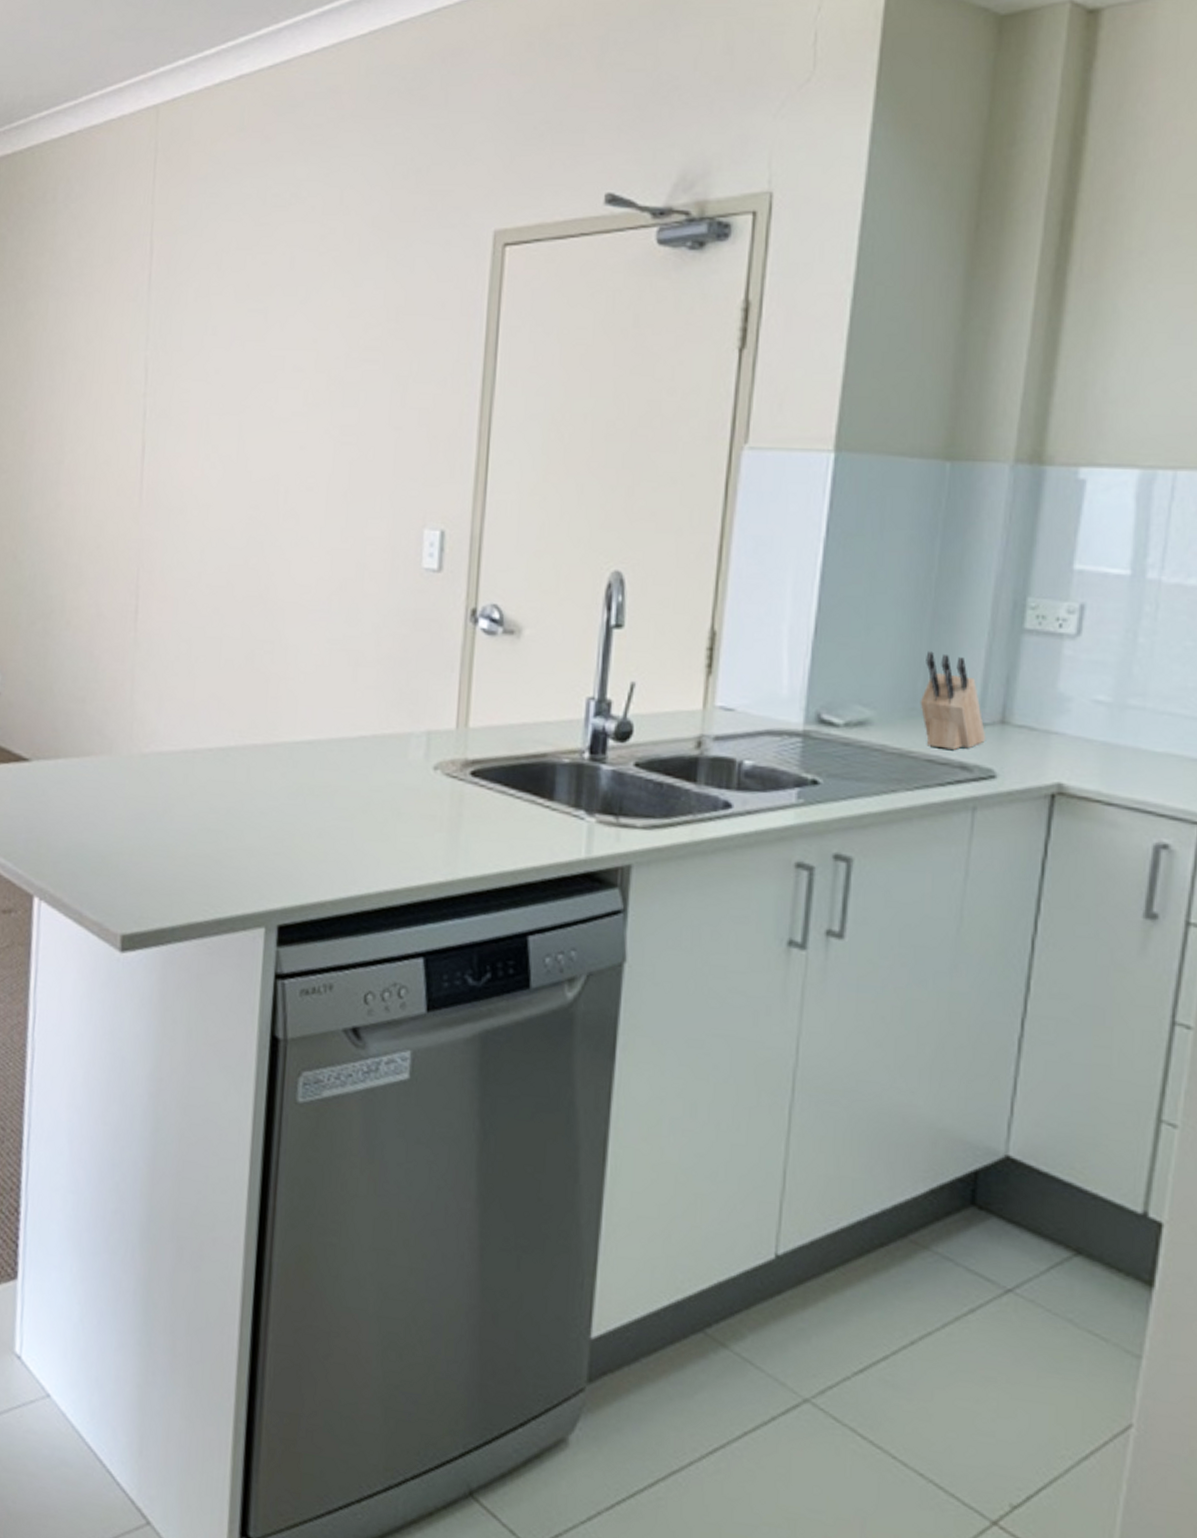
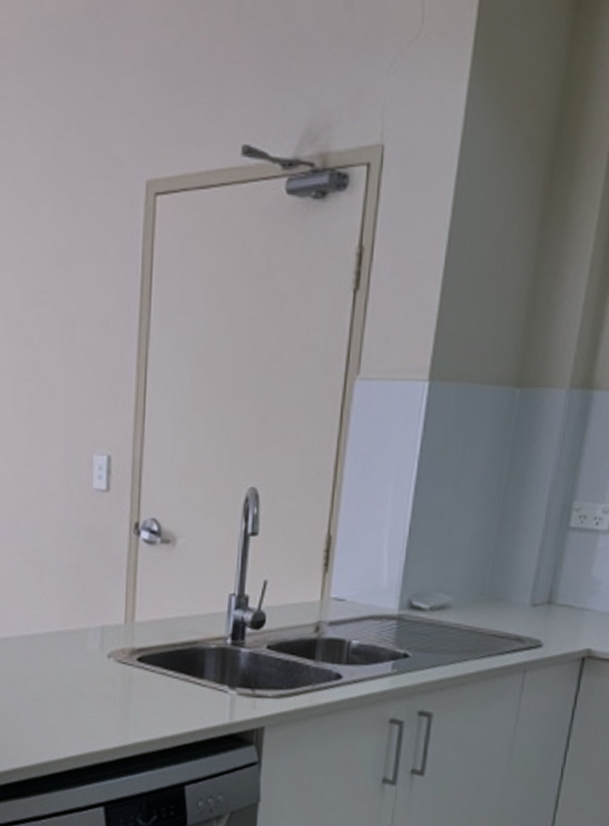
knife block: present [920,651,987,750] -> none [488,547,537,626]

